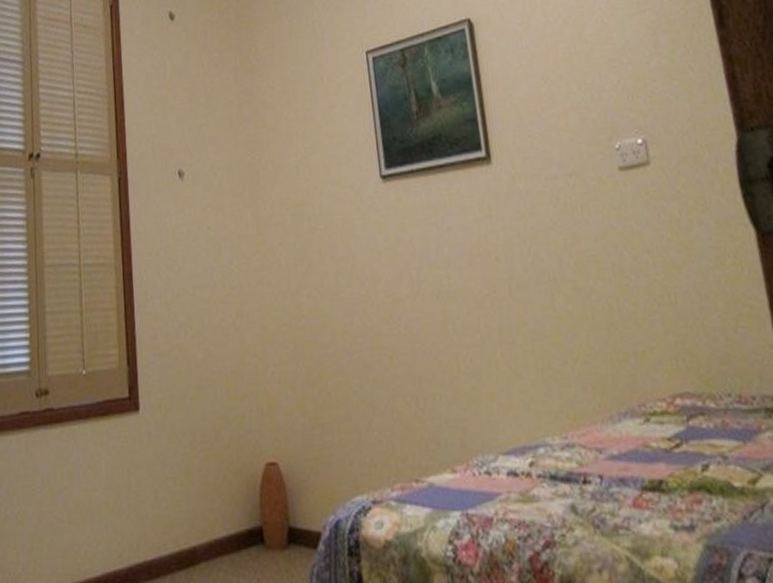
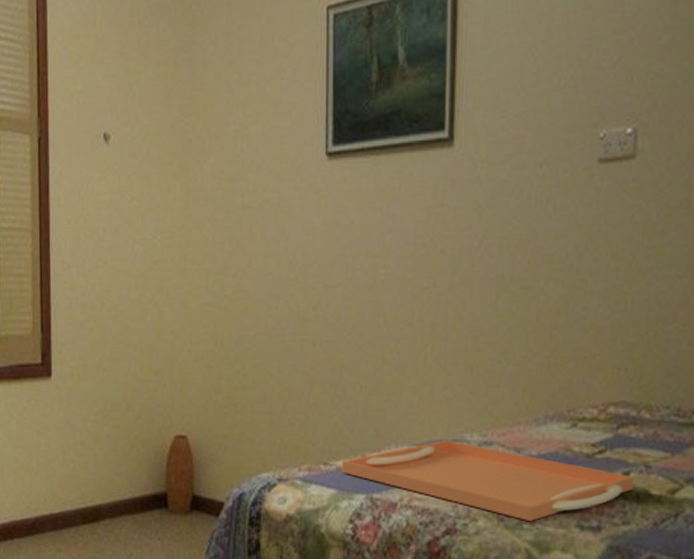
serving tray: none [433,445,717,526] -> present [342,439,634,521]

